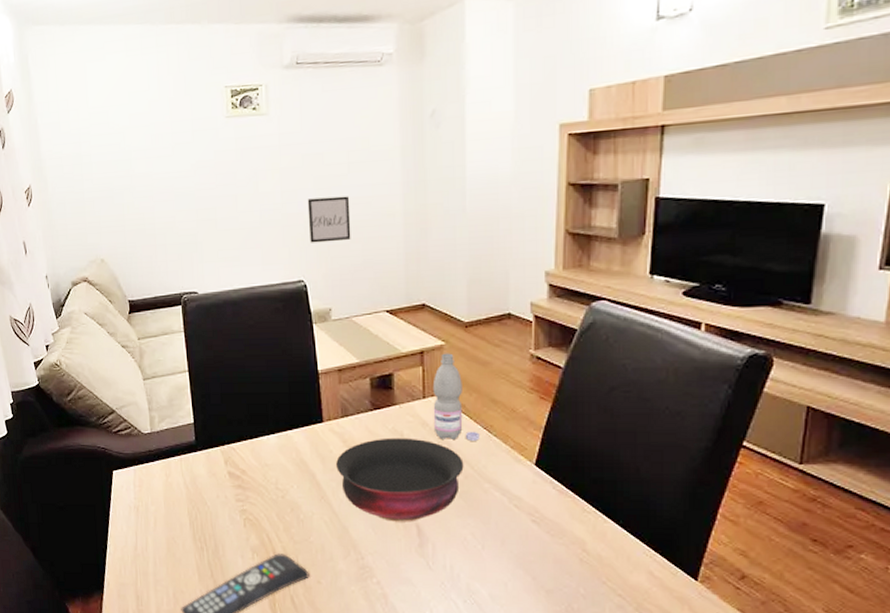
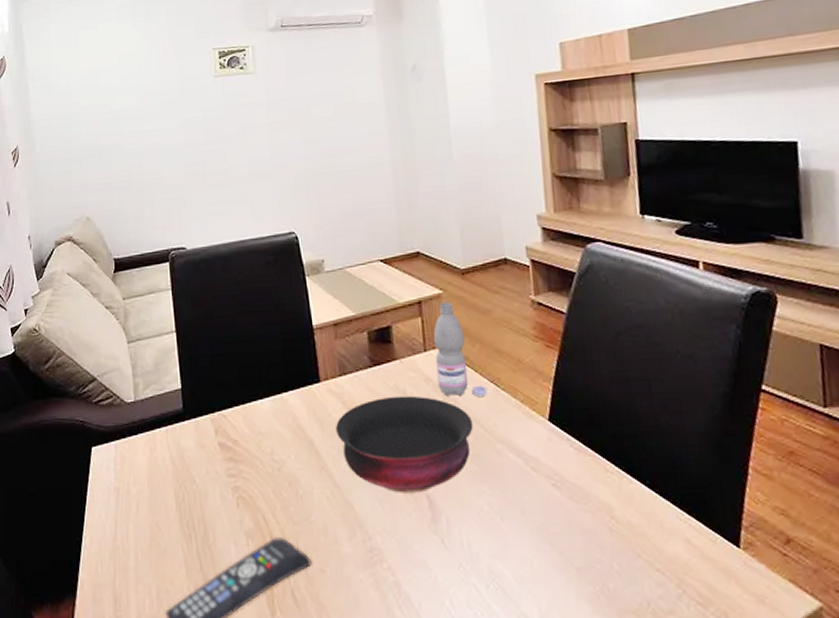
wall art: present [307,196,351,243] -> none [296,147,341,195]

